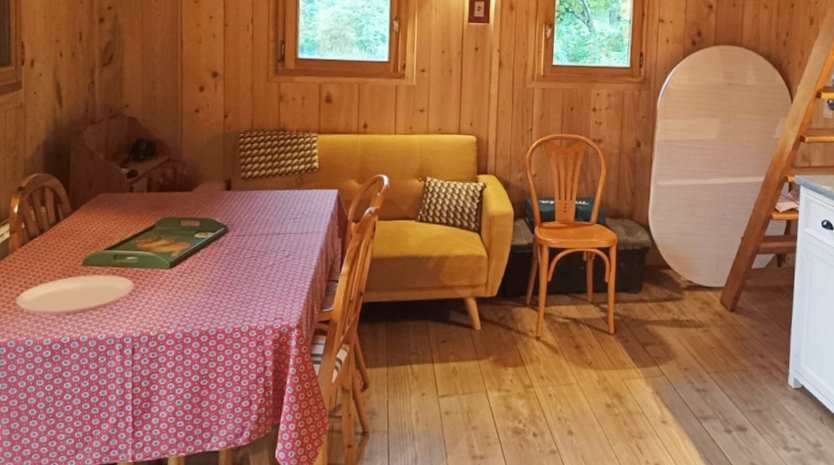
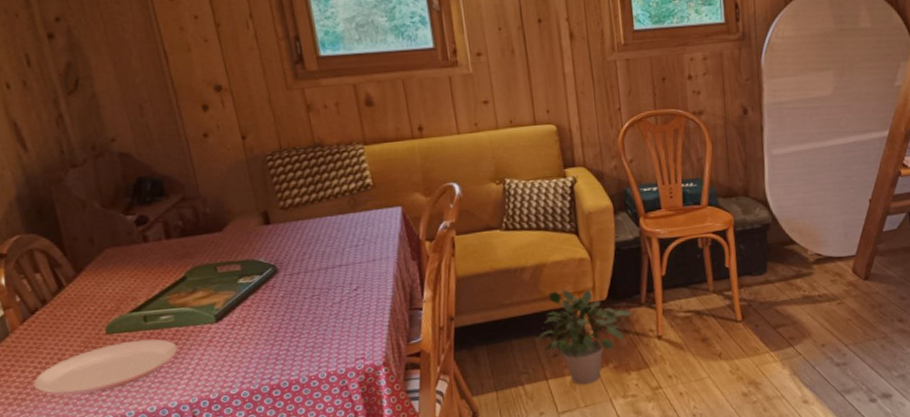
potted plant: none [429,280,518,373] -> present [536,287,634,385]

